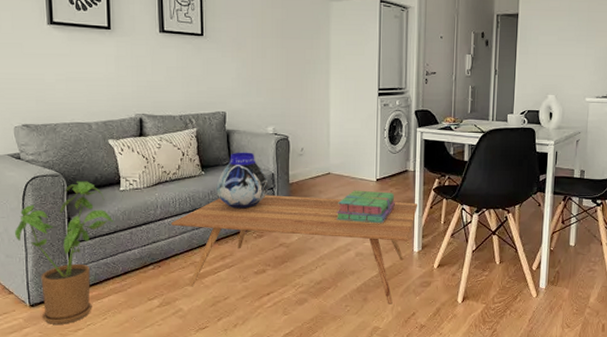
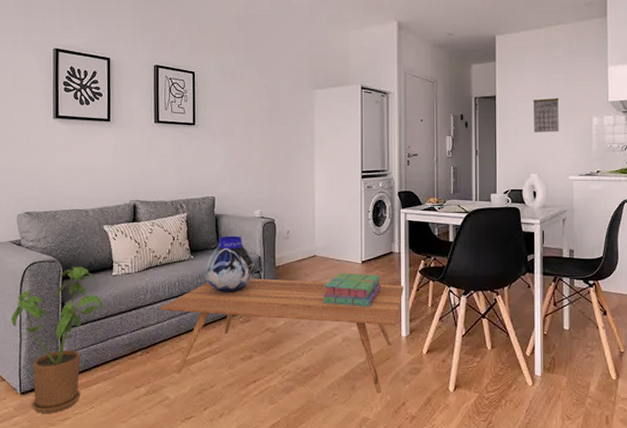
calendar: none [554,17,581,54] -> present [532,97,559,133]

